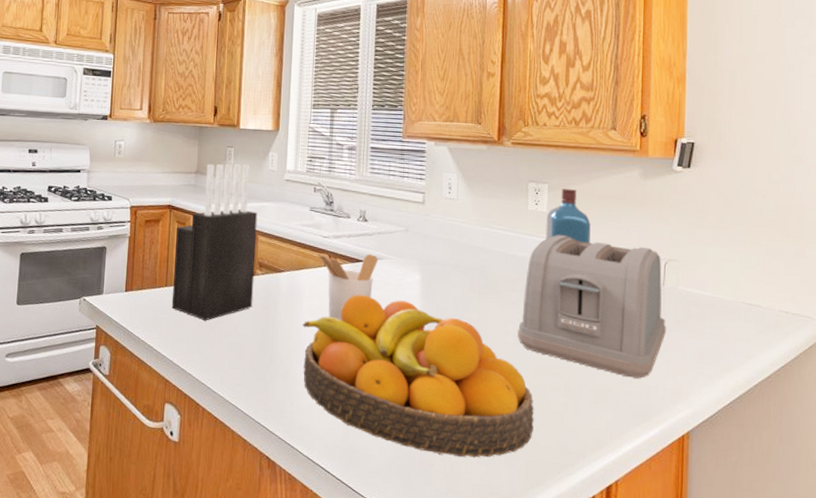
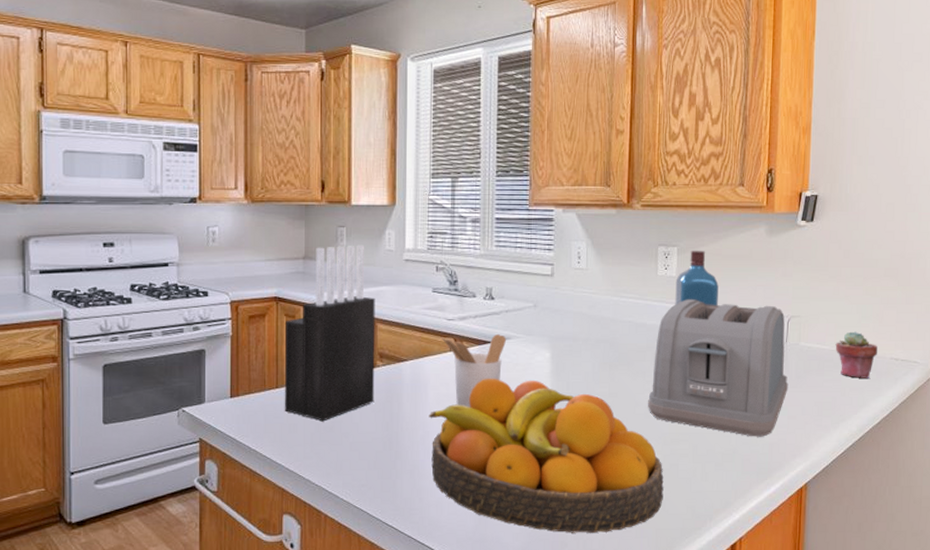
potted succulent: none [717,280,765,329] -> present [835,331,878,378]

